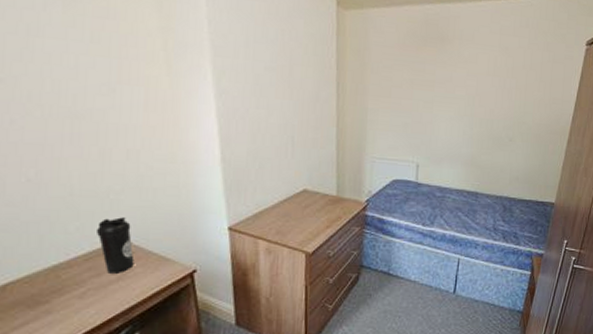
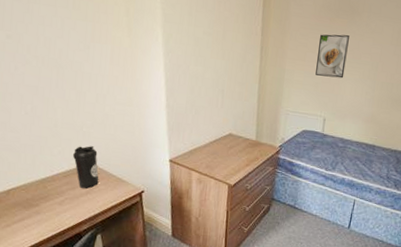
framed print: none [404,65,440,116] -> present [315,34,349,79]

